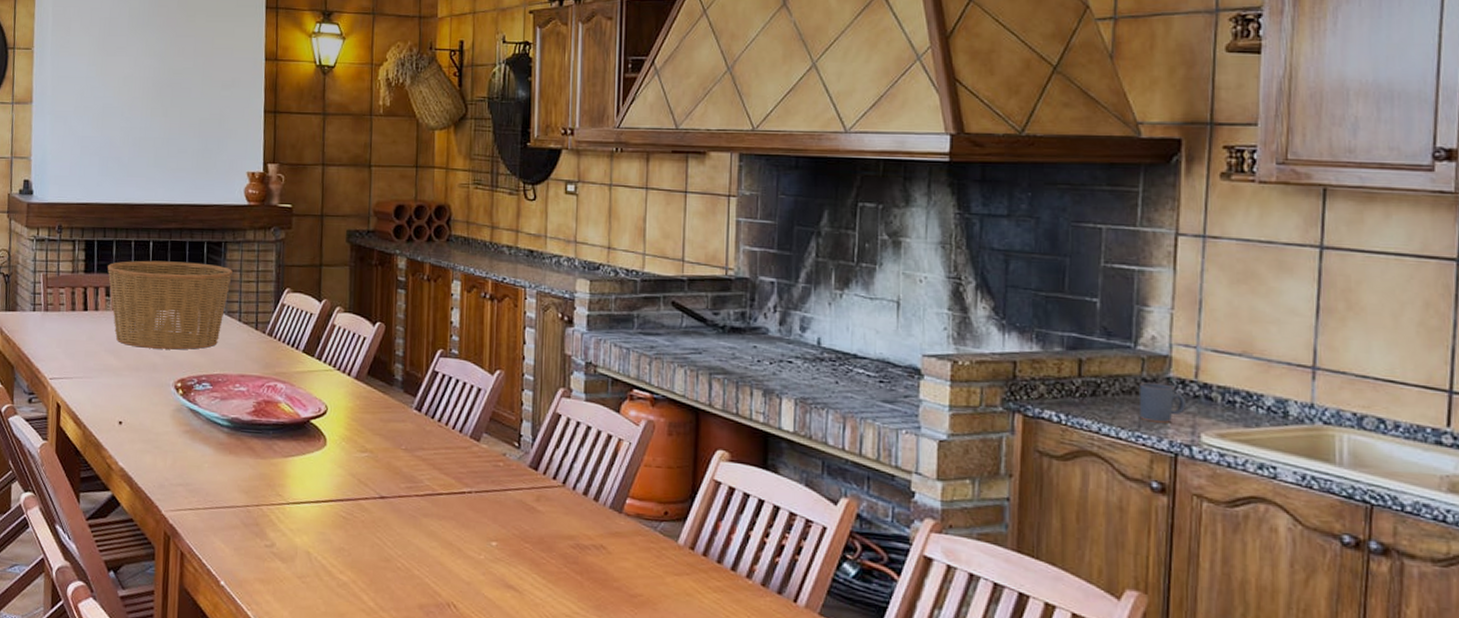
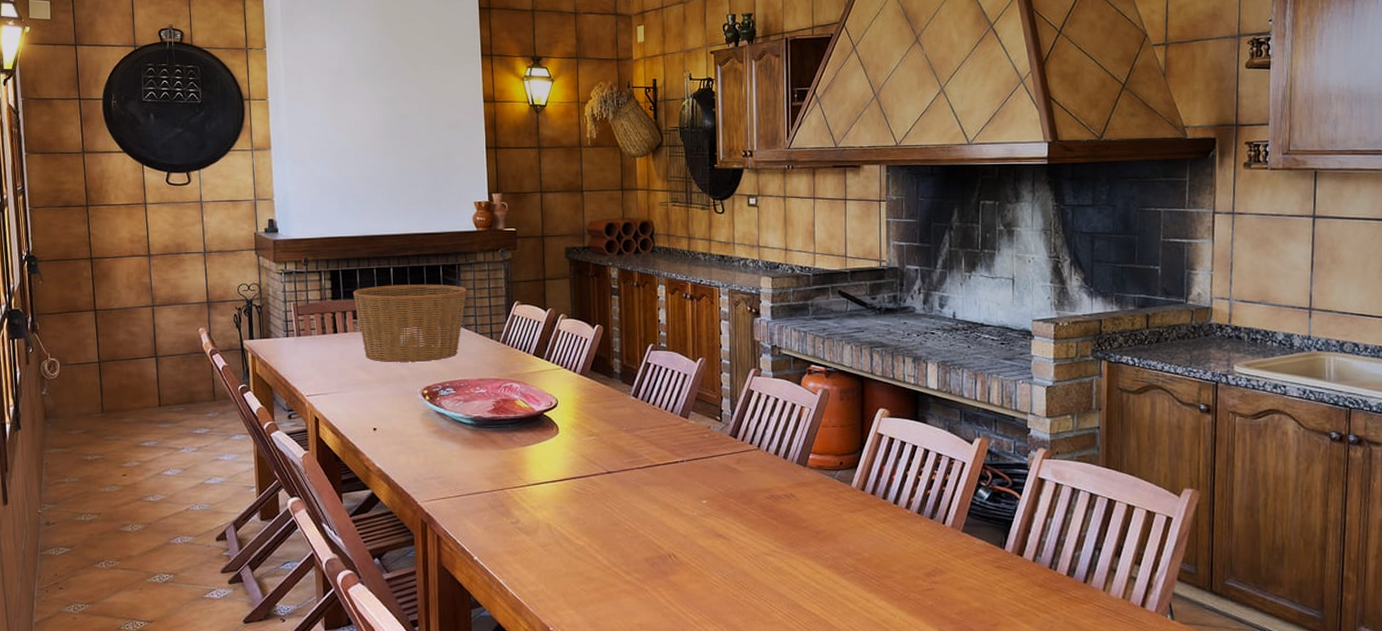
mug: present [1140,382,1186,423] -> none [1190,329,1223,359]

